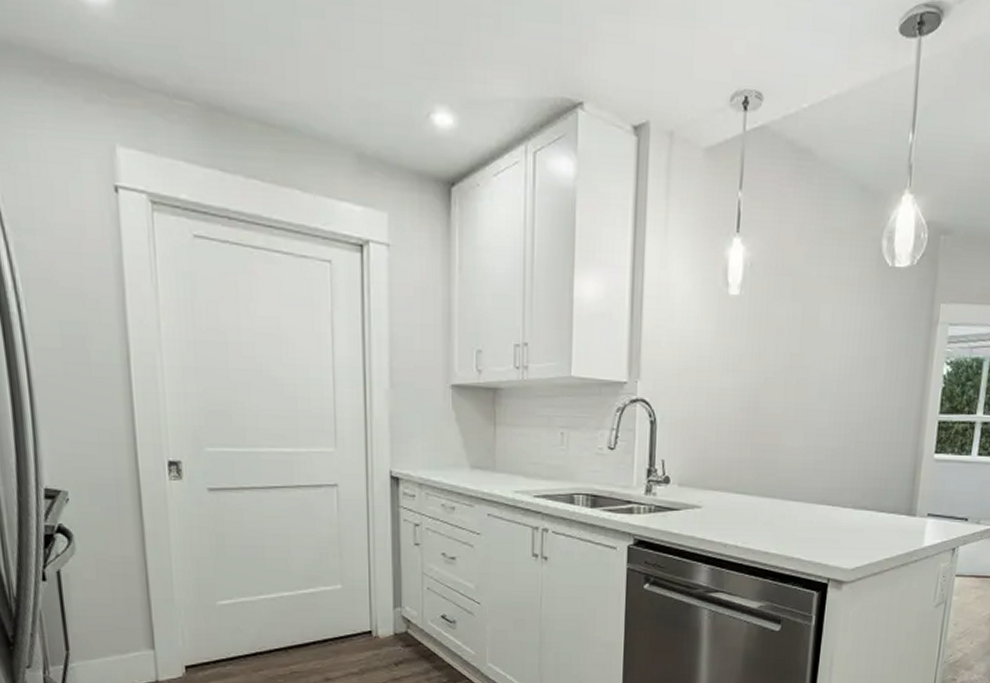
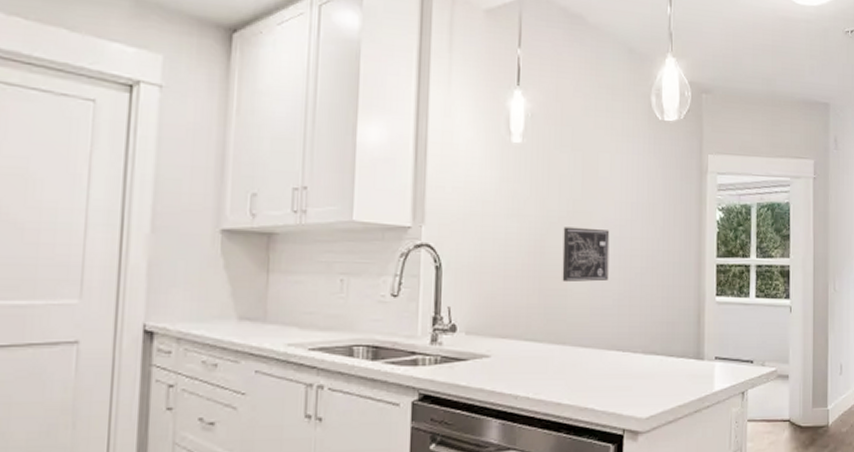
wall art: none [775,382,827,438] -> present [562,227,610,283]

